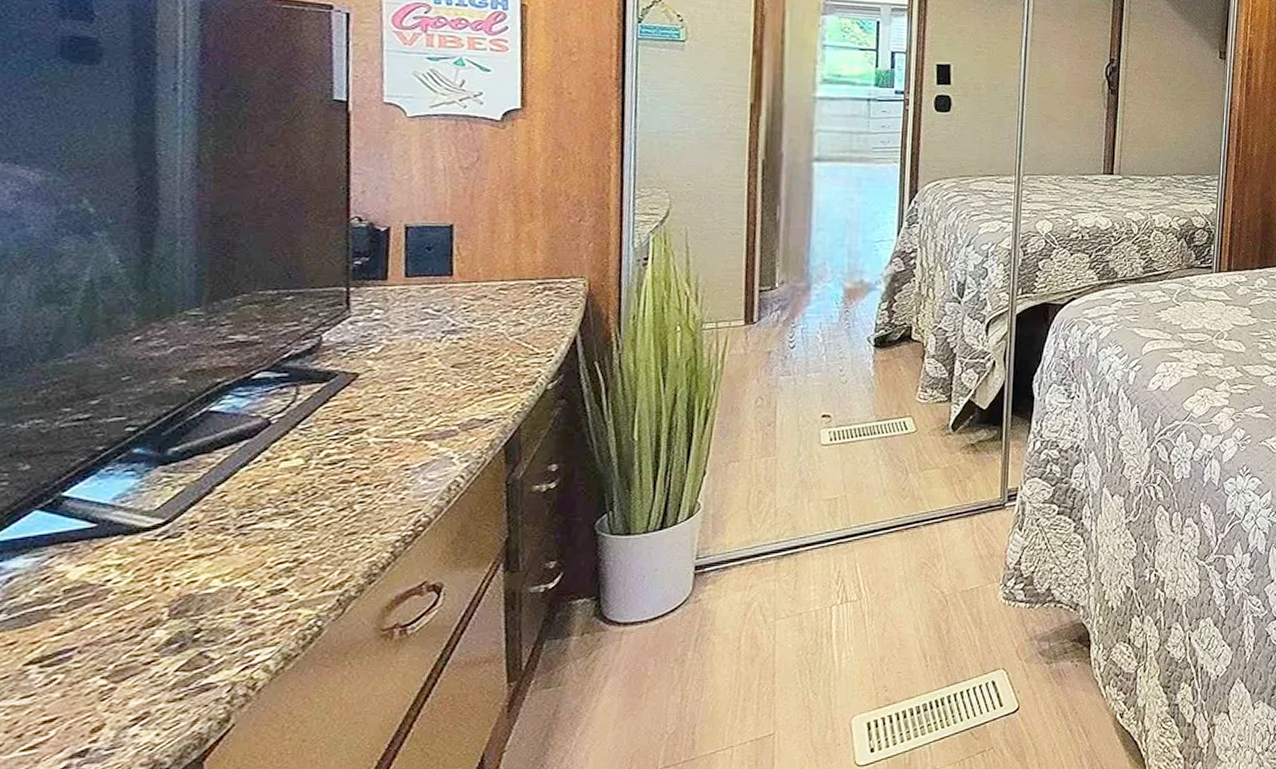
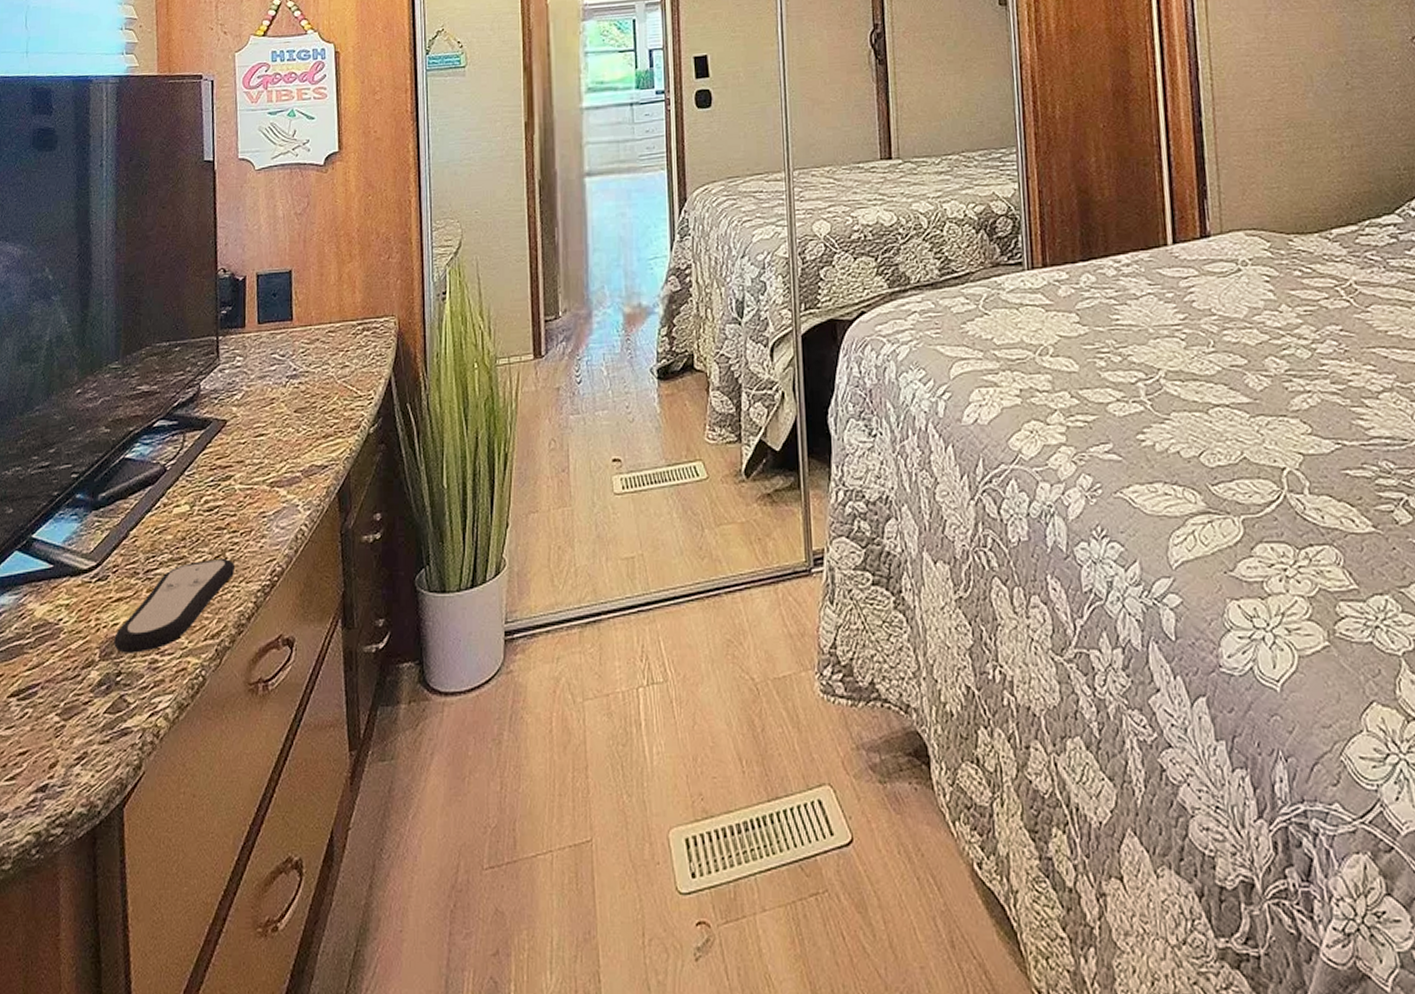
remote control: none [190,510,367,610] -> present [114,557,236,653]

